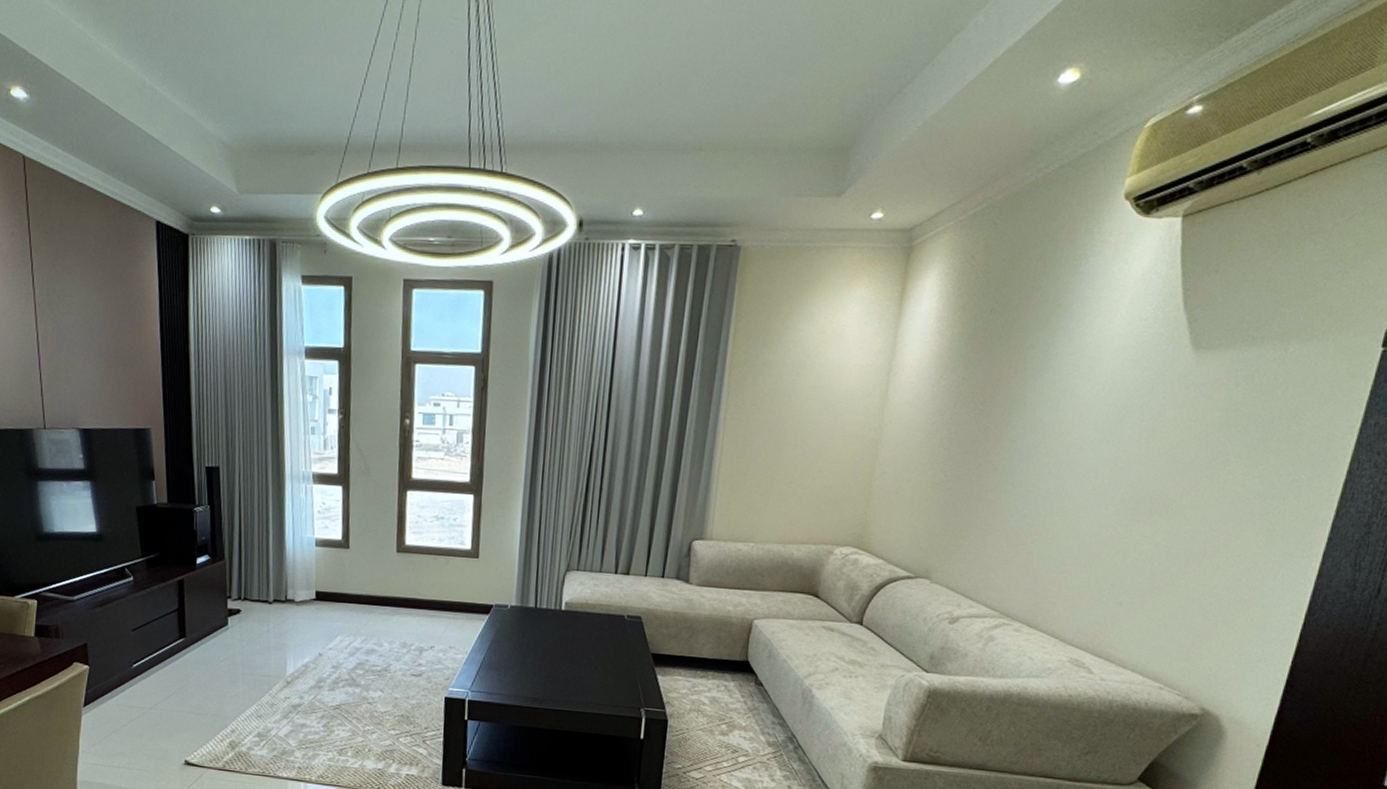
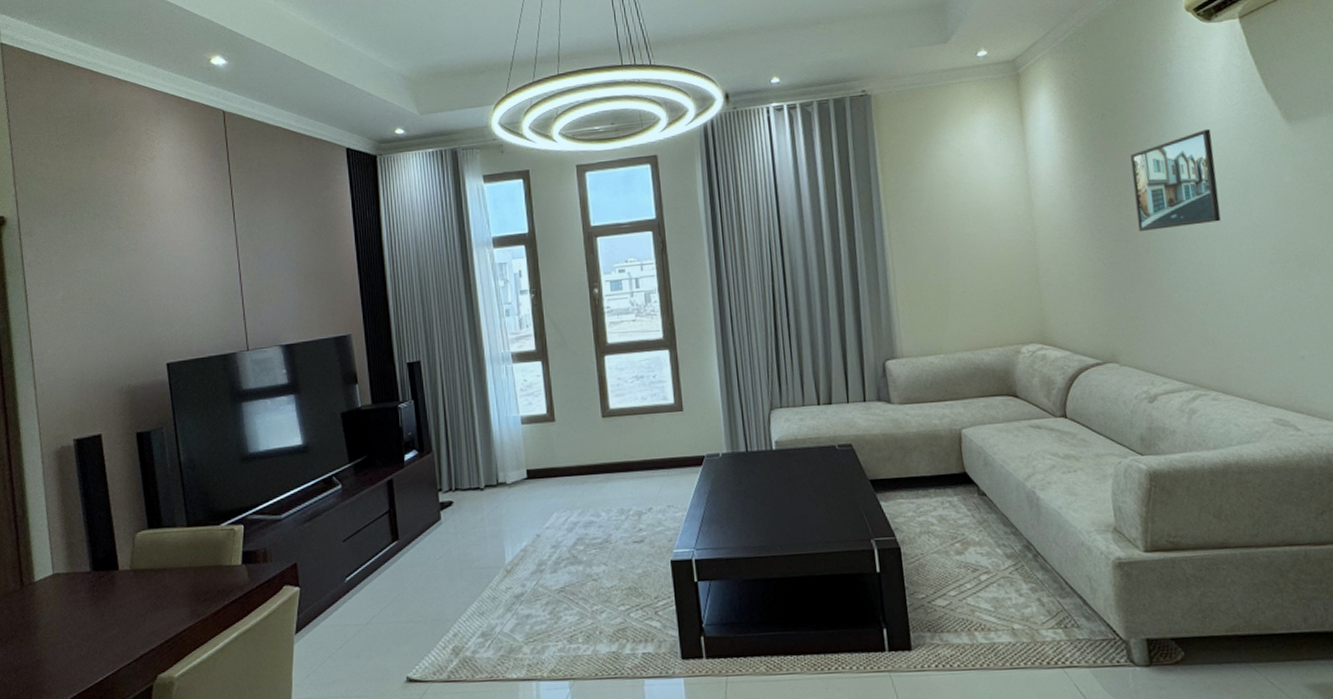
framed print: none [992,343,1106,449] -> present [1129,128,1221,231]

